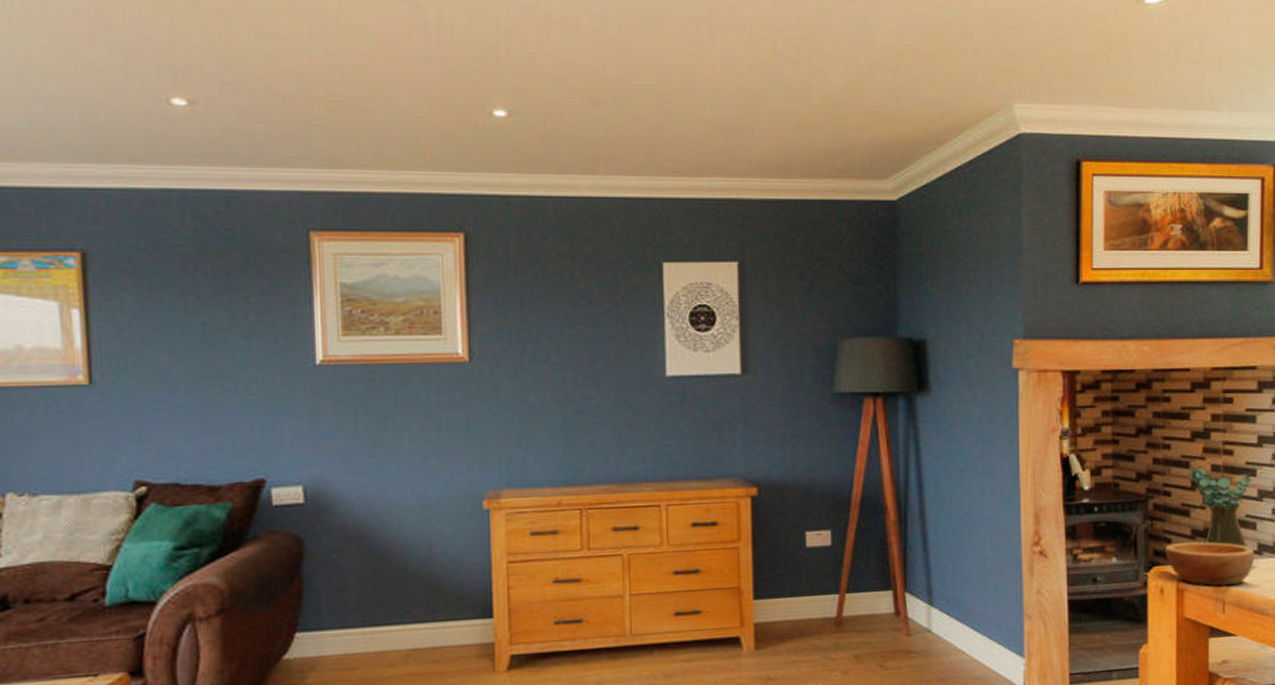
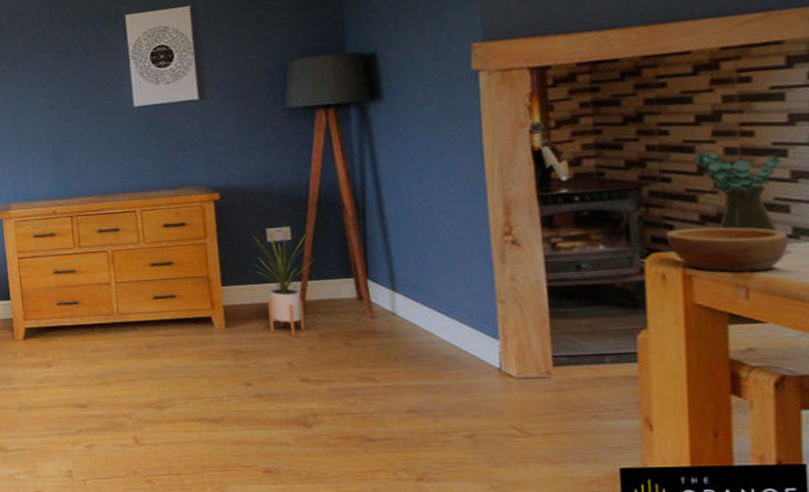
house plant: none [789,528,853,659] -> present [253,225,314,336]

